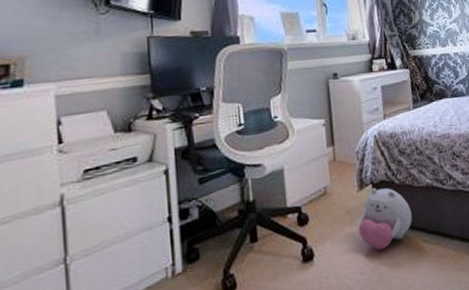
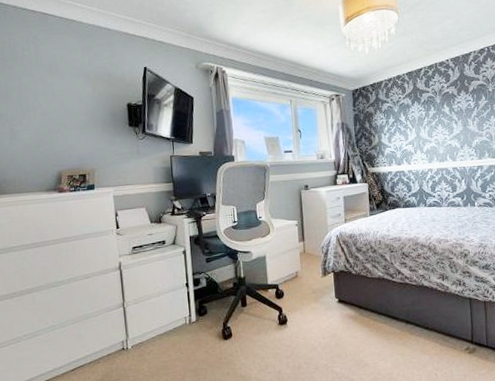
plush toy: present [358,187,412,251] -> none [322,275,365,323]

